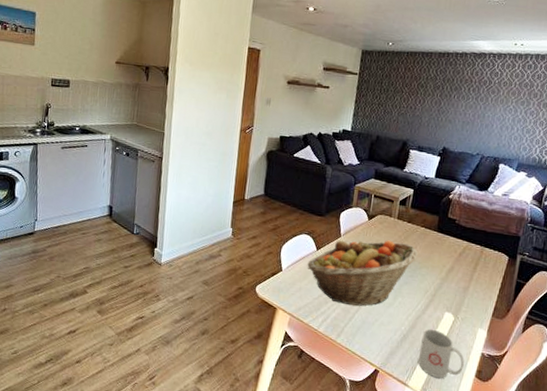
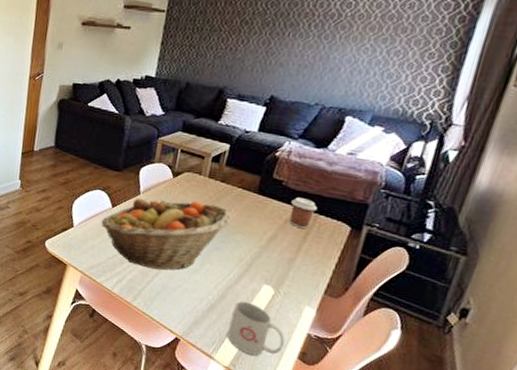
coffee cup: none [462,233,483,261] -> present [289,197,317,229]

